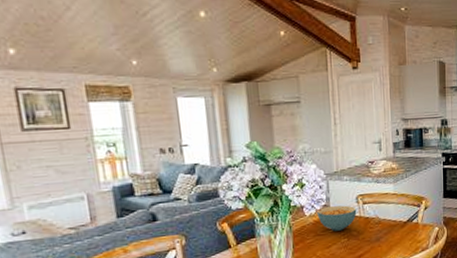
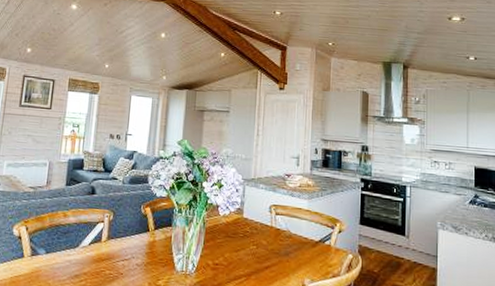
cereal bowl: present [317,205,357,231] -> none [231,210,269,237]

